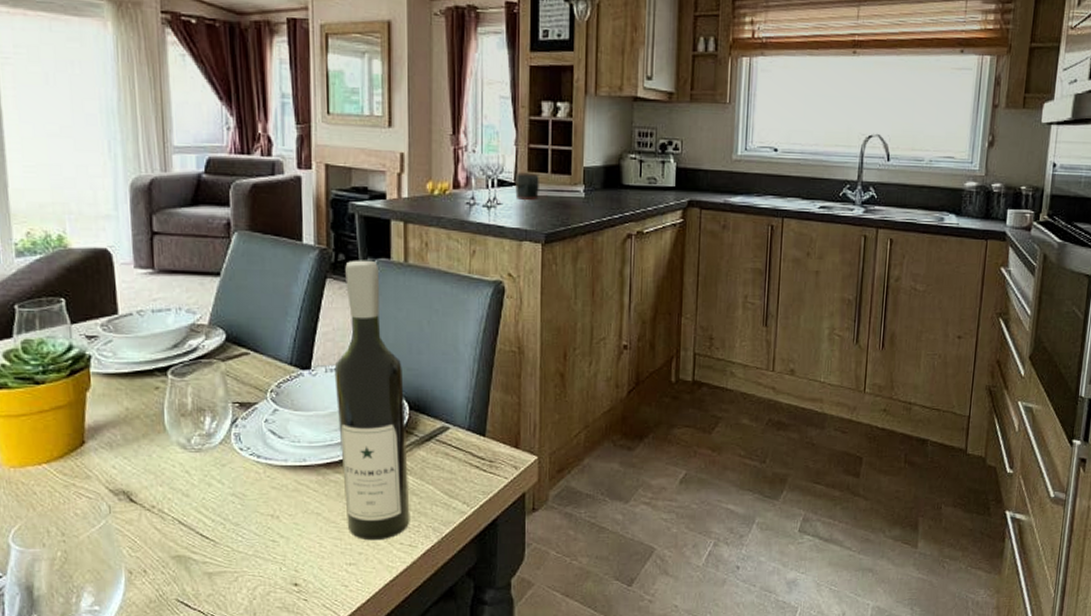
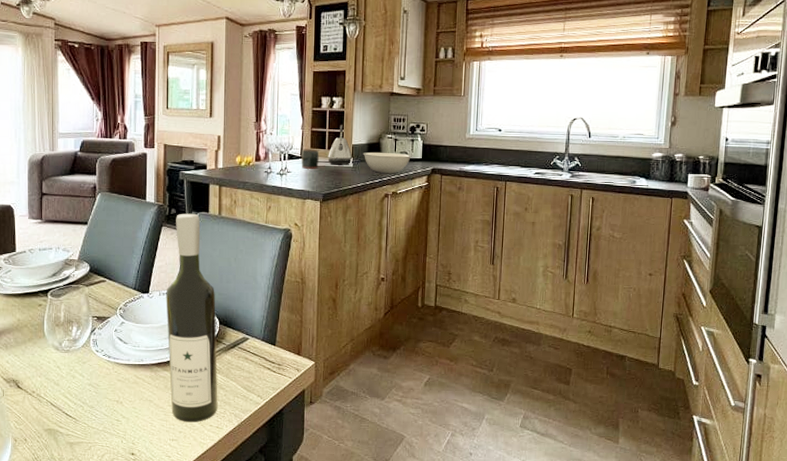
kettle: none [551,139,583,195] -> present [328,124,352,165]
bowl: none [598,177,663,208] -> present [363,152,412,174]

